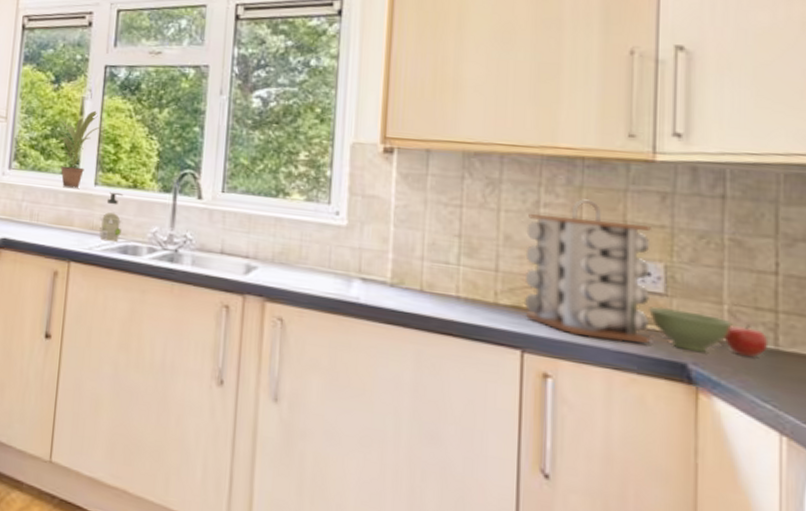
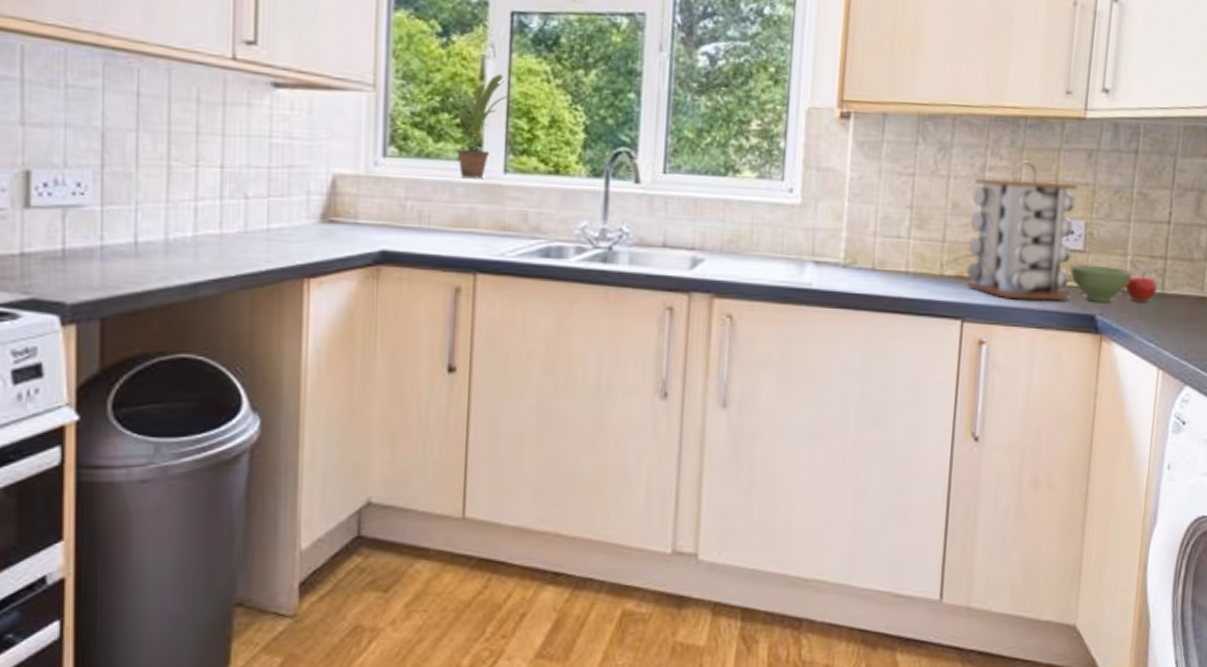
soap dispenser: present [99,192,124,243] -> none [512,180,543,245]

